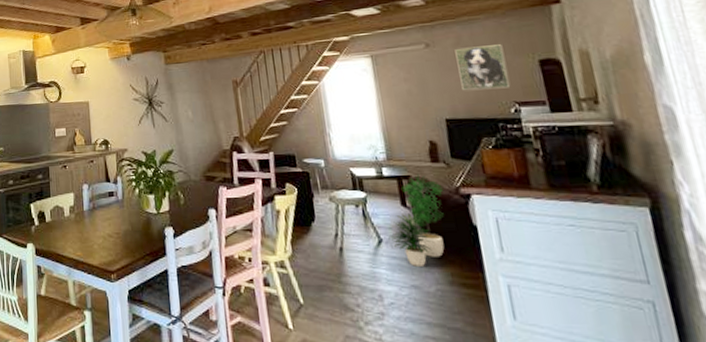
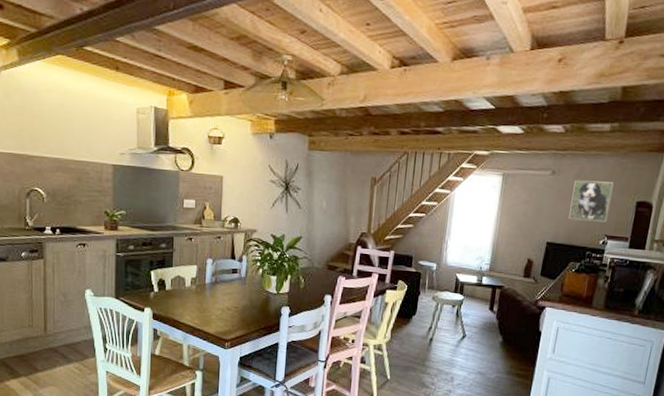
potted plant: present [390,173,445,266] -> none [472,285,527,359]

